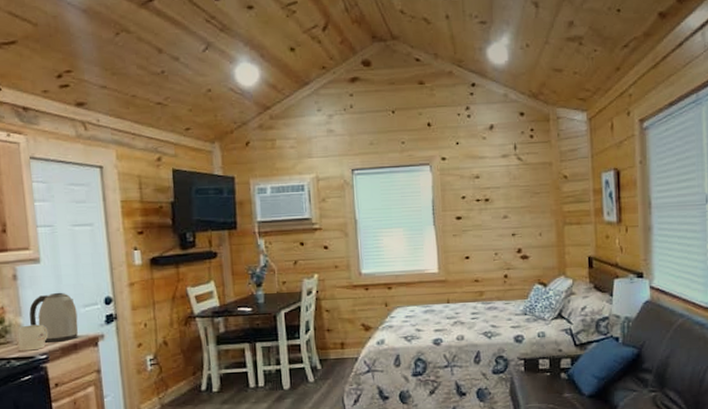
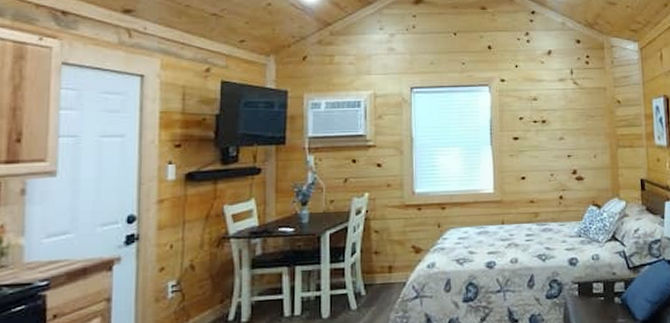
mug: present [17,324,49,351] -> none [15,245,54,277]
kettle: present [29,292,78,344] -> none [32,209,92,268]

